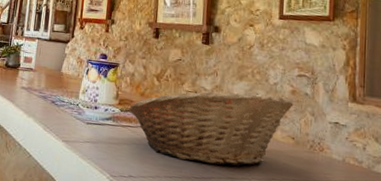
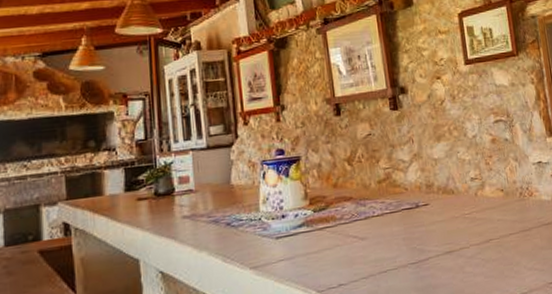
fruit basket: present [129,90,294,166] -> none [323,148,496,249]

